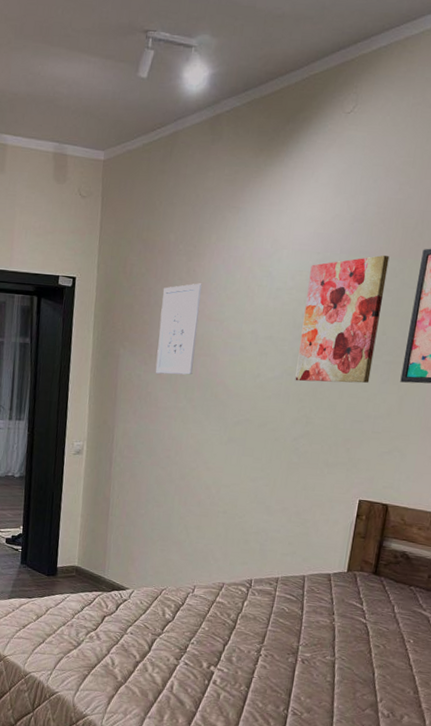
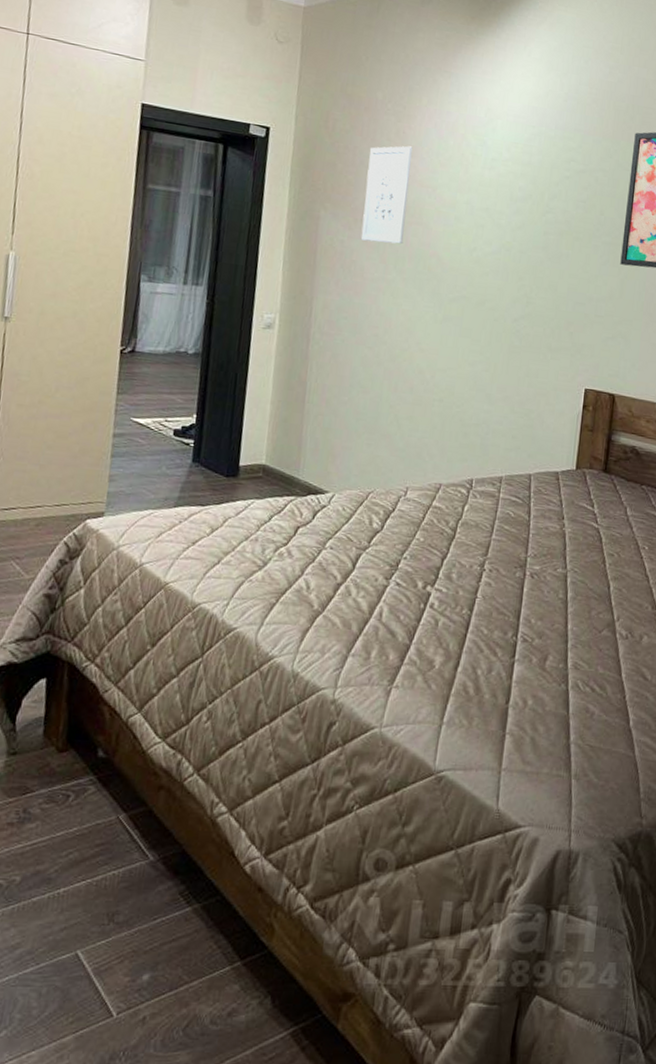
wall art: present [295,255,390,384] -> none [514,134,604,264]

